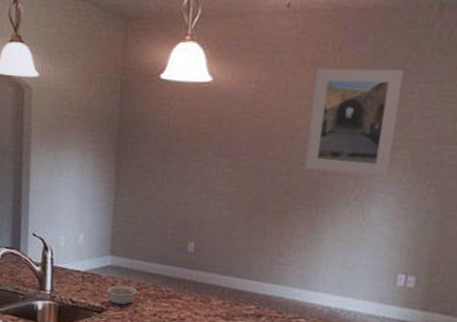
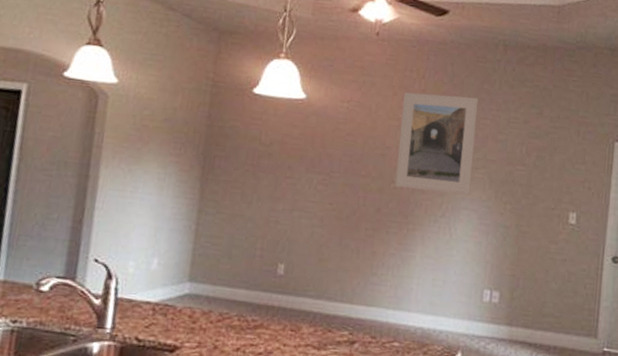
legume: present [101,285,138,306] -> none [175,317,219,341]

